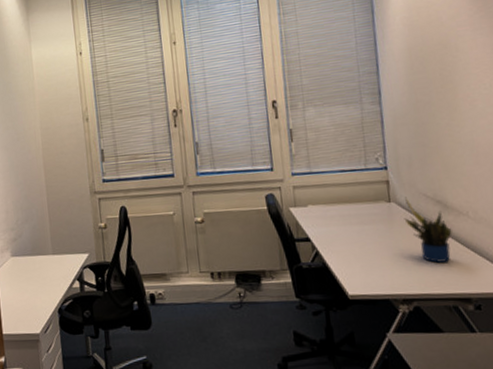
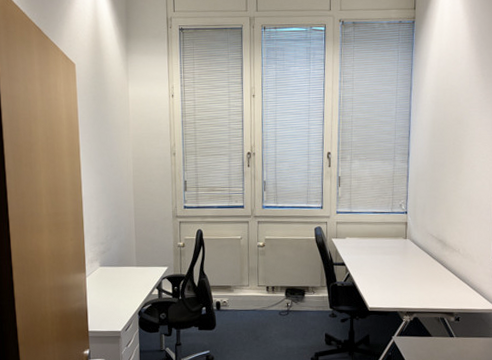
potted plant: present [404,197,452,263] -> none [414,235,447,286]

